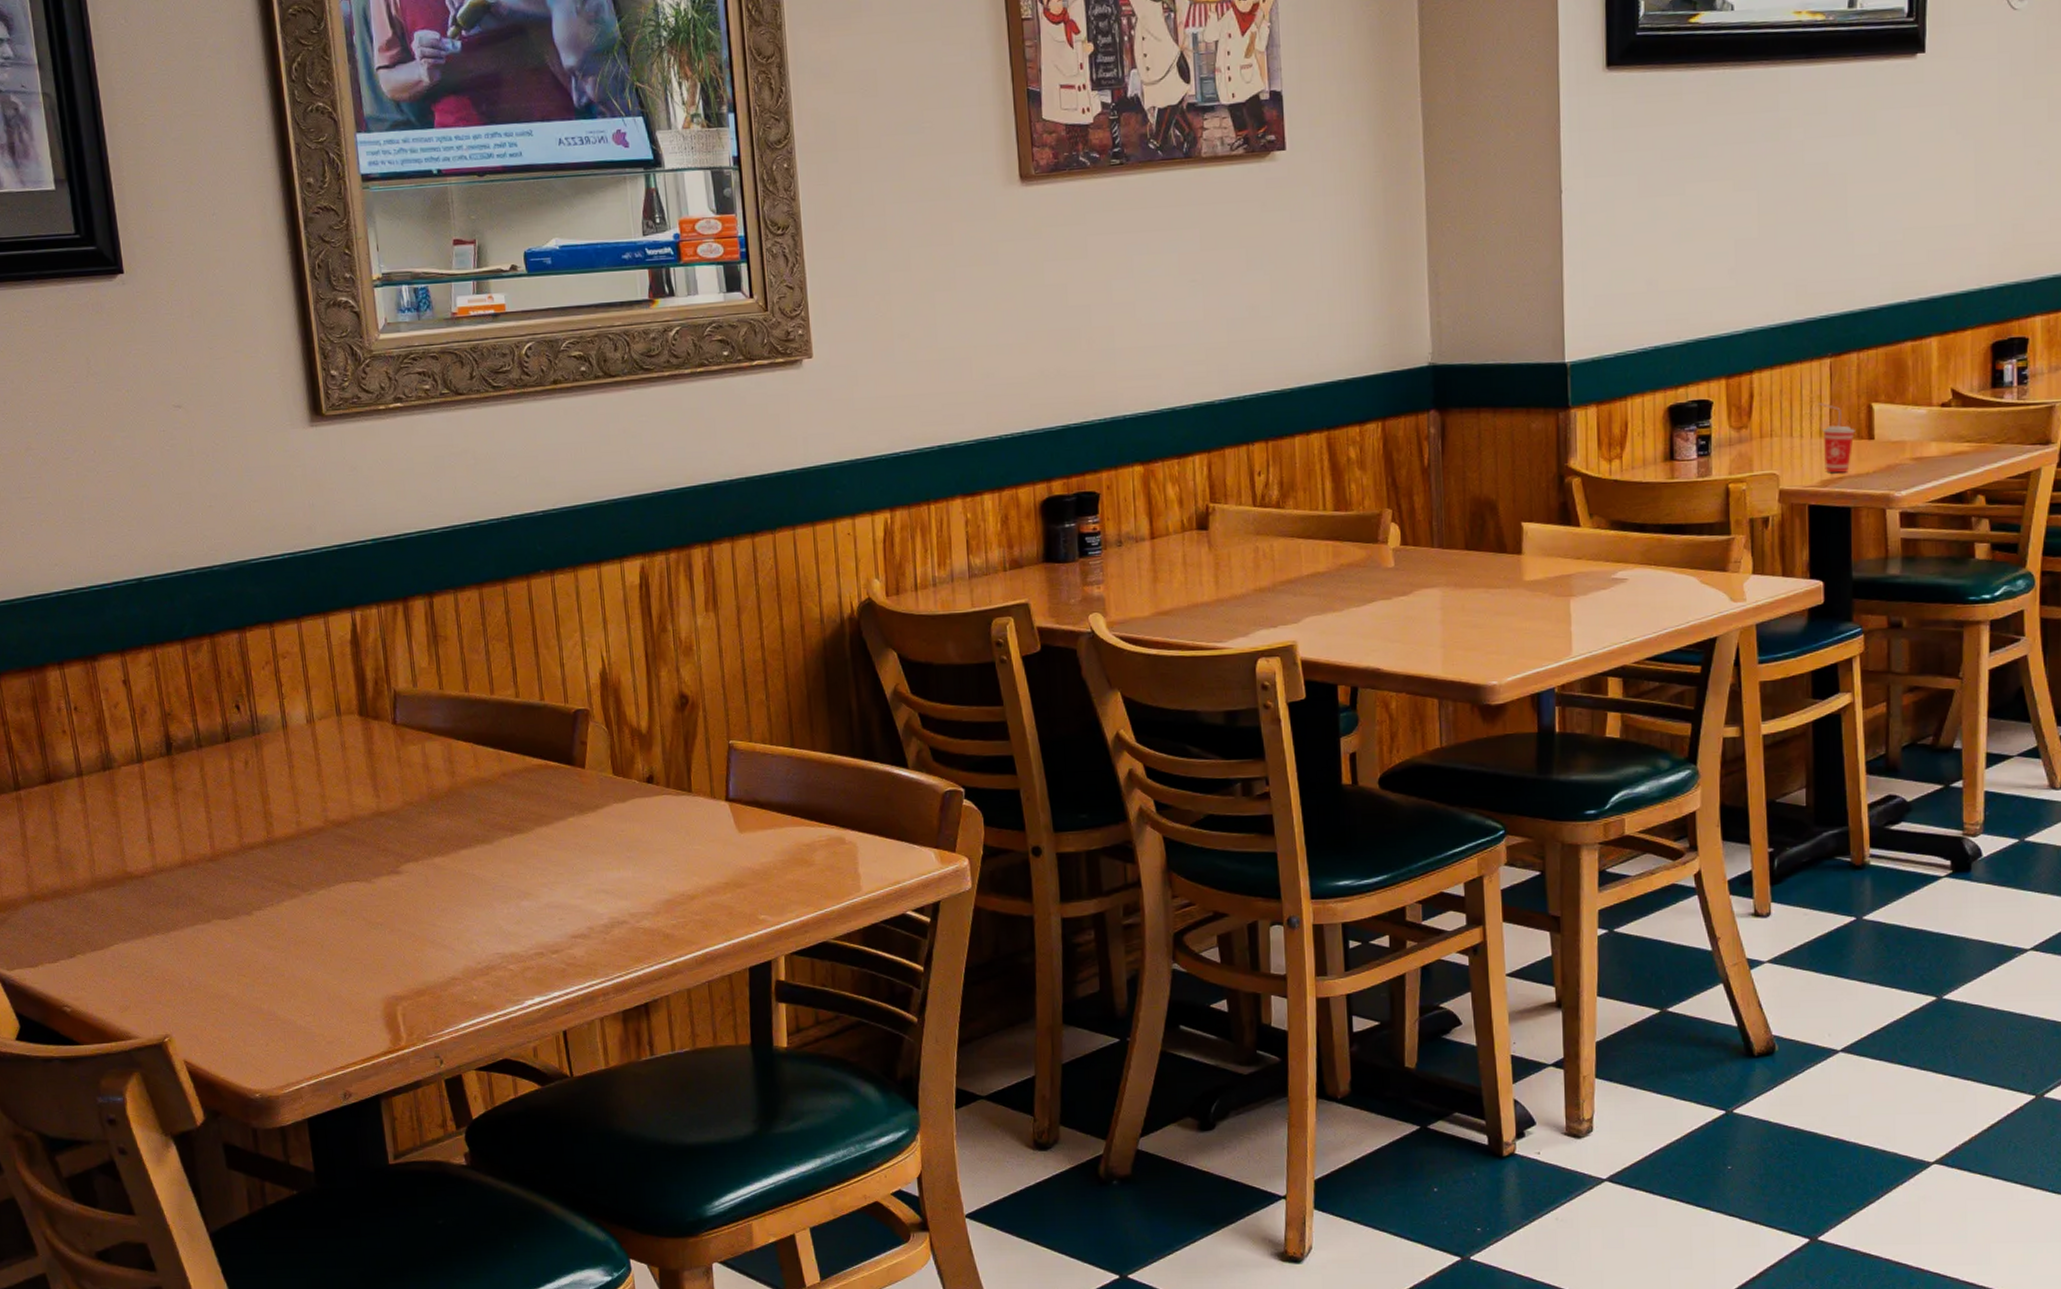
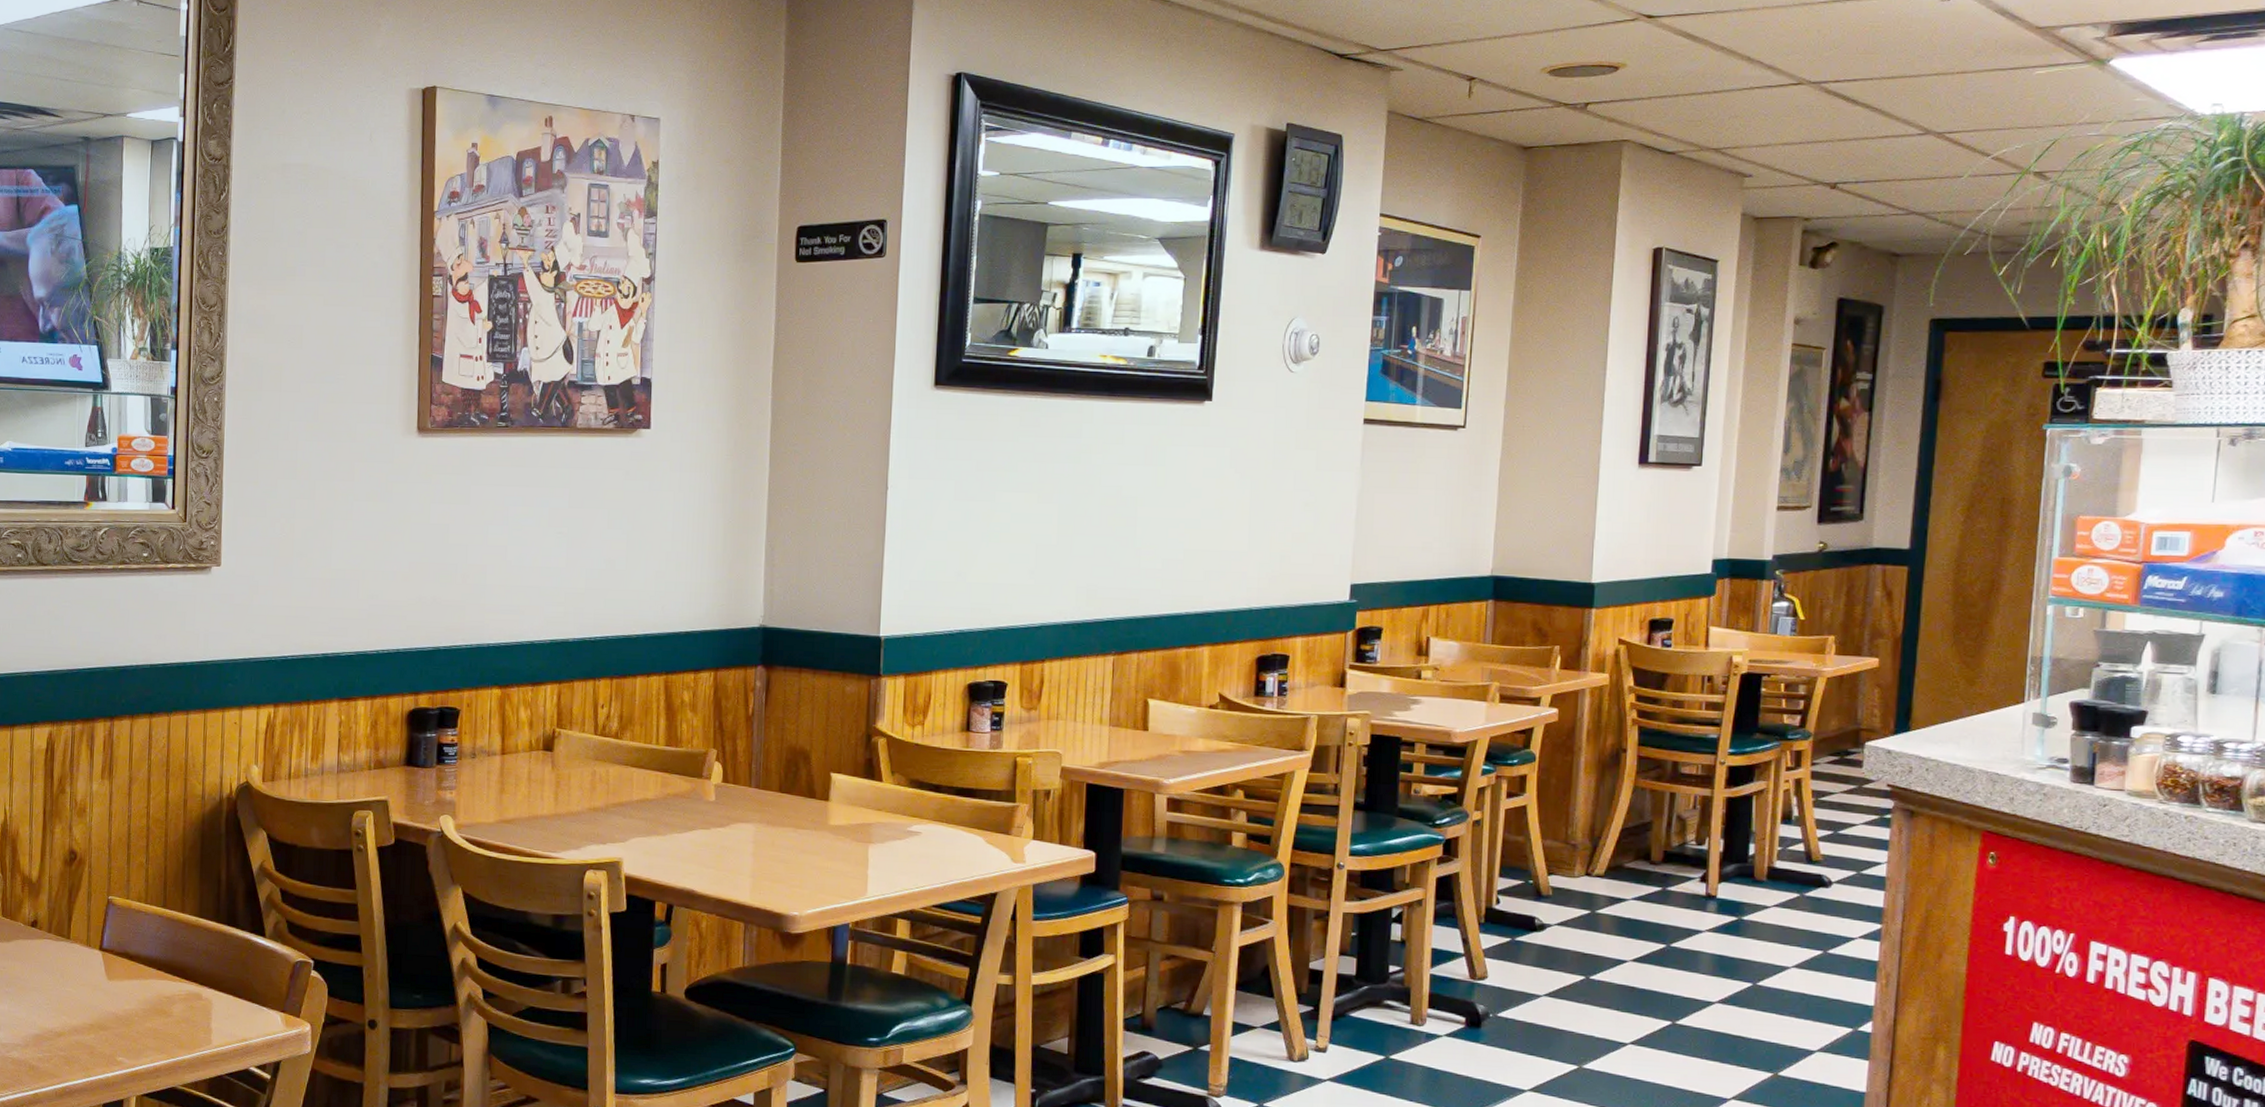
beverage cup: present [1817,402,1855,473] -> none [1100,693,1132,758]

